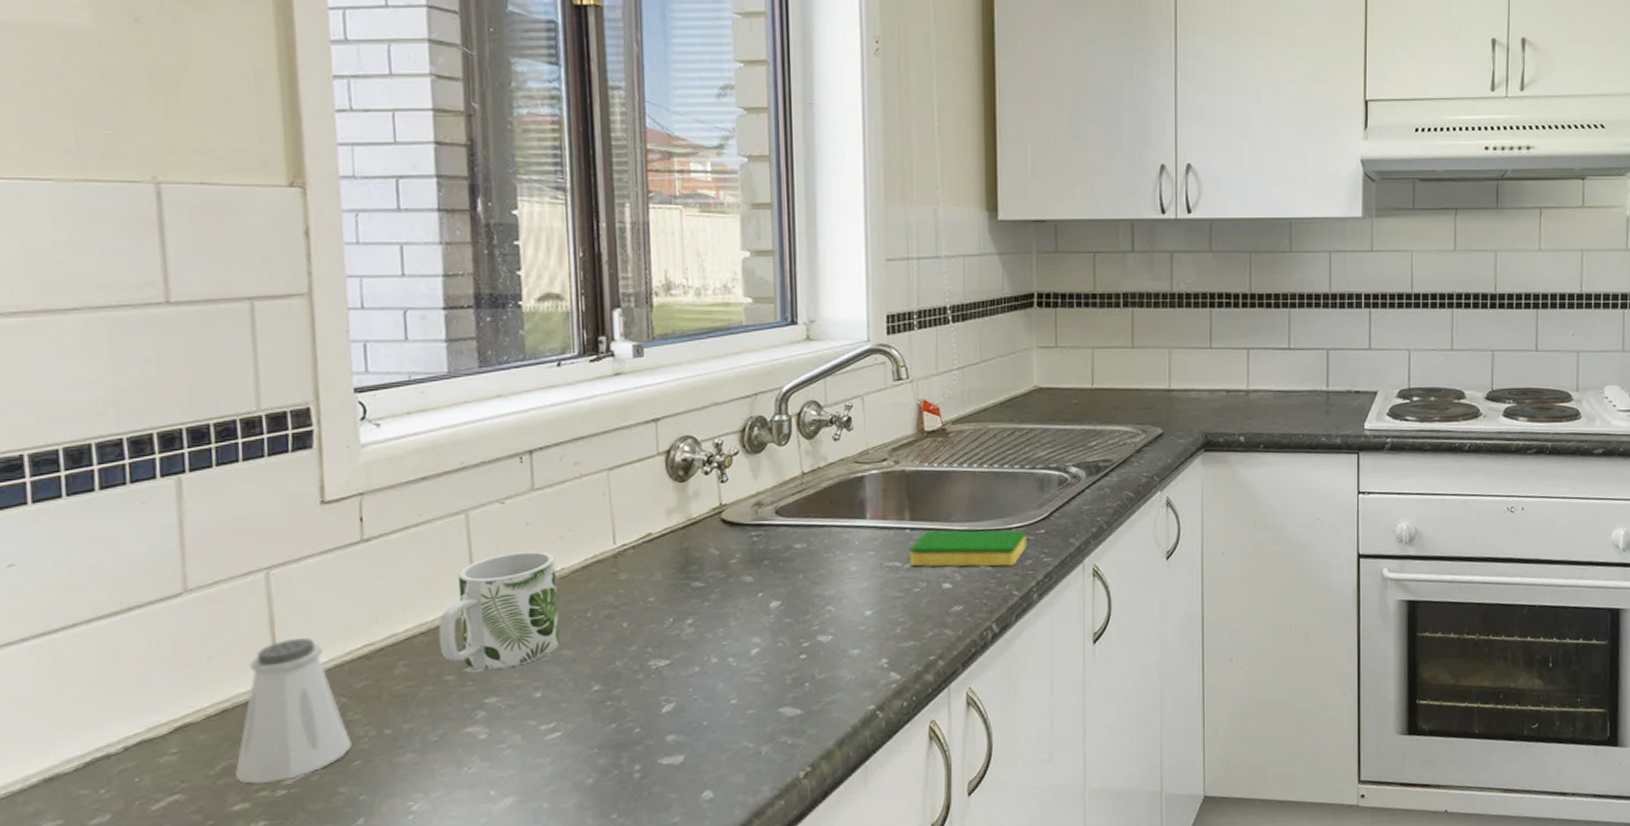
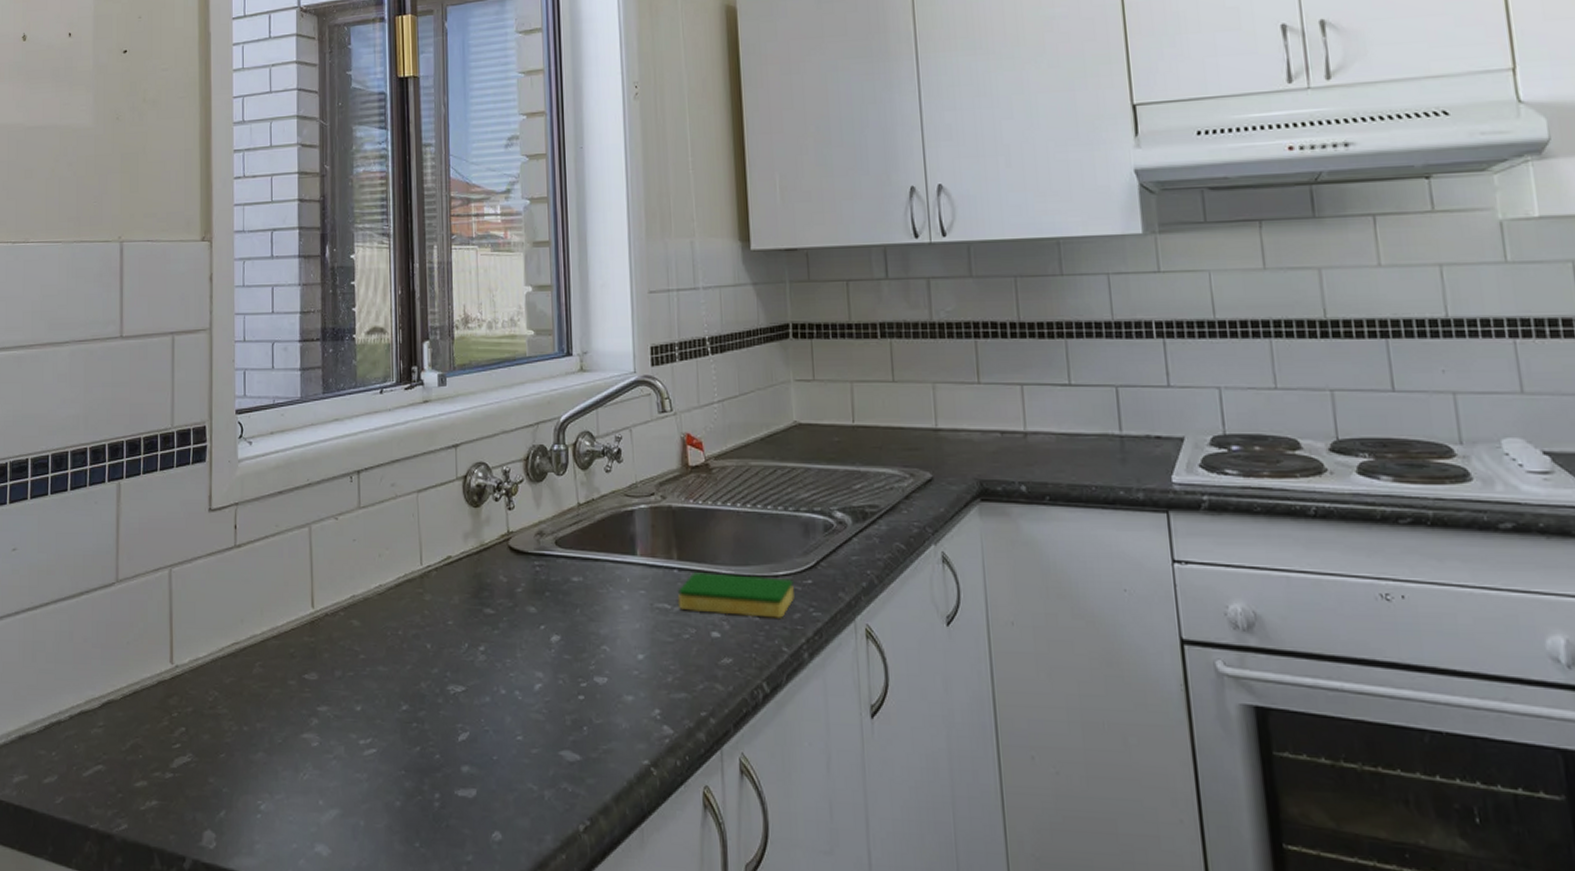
saltshaker: present [235,637,352,785] -> none [140,631,220,765]
mug: present [438,550,560,670] -> none [286,565,377,679]

